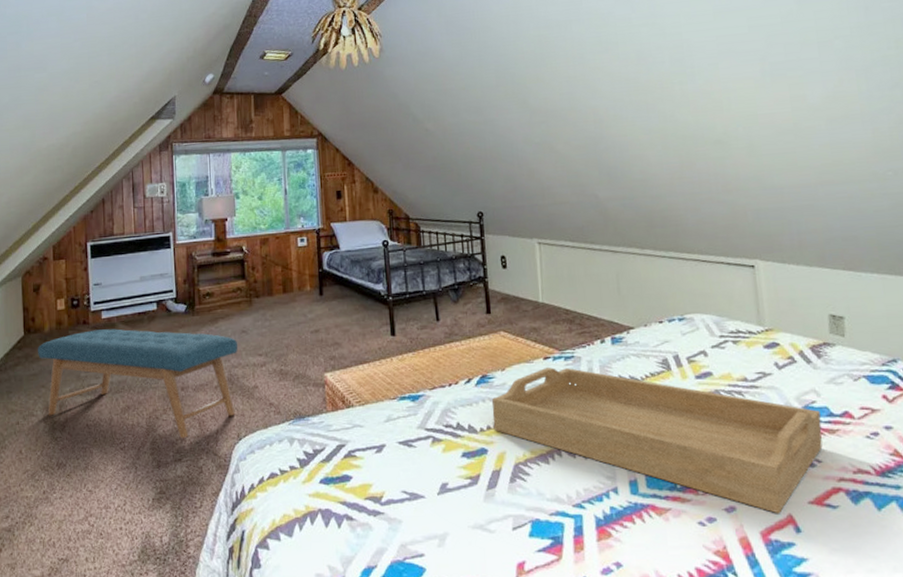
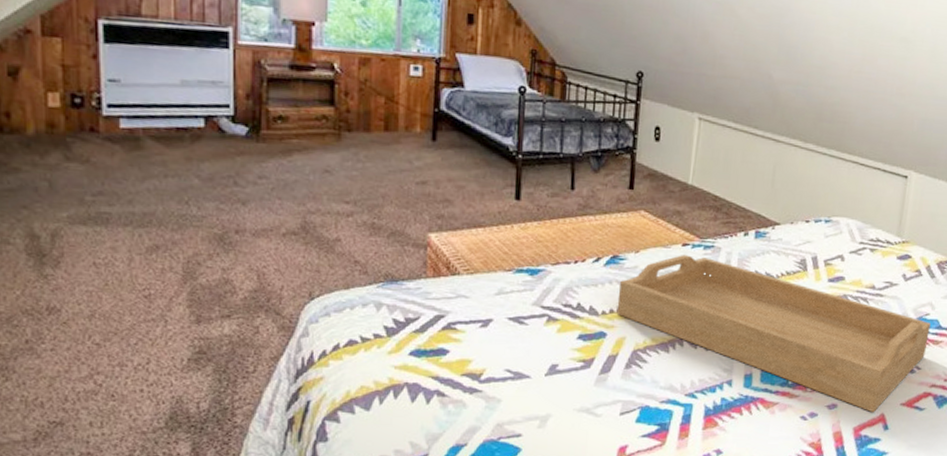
bench: present [38,329,238,438] -> none [16,141,318,291]

